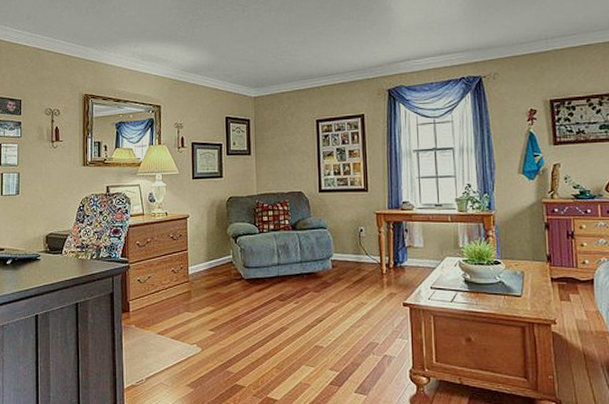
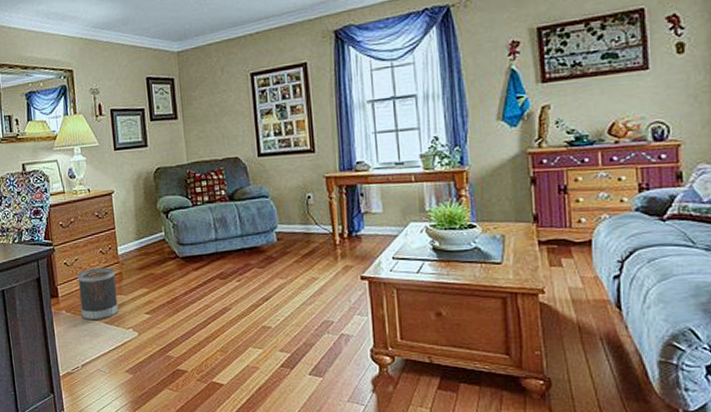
wastebasket: none [149,285,185,336] -> present [77,267,119,321]

